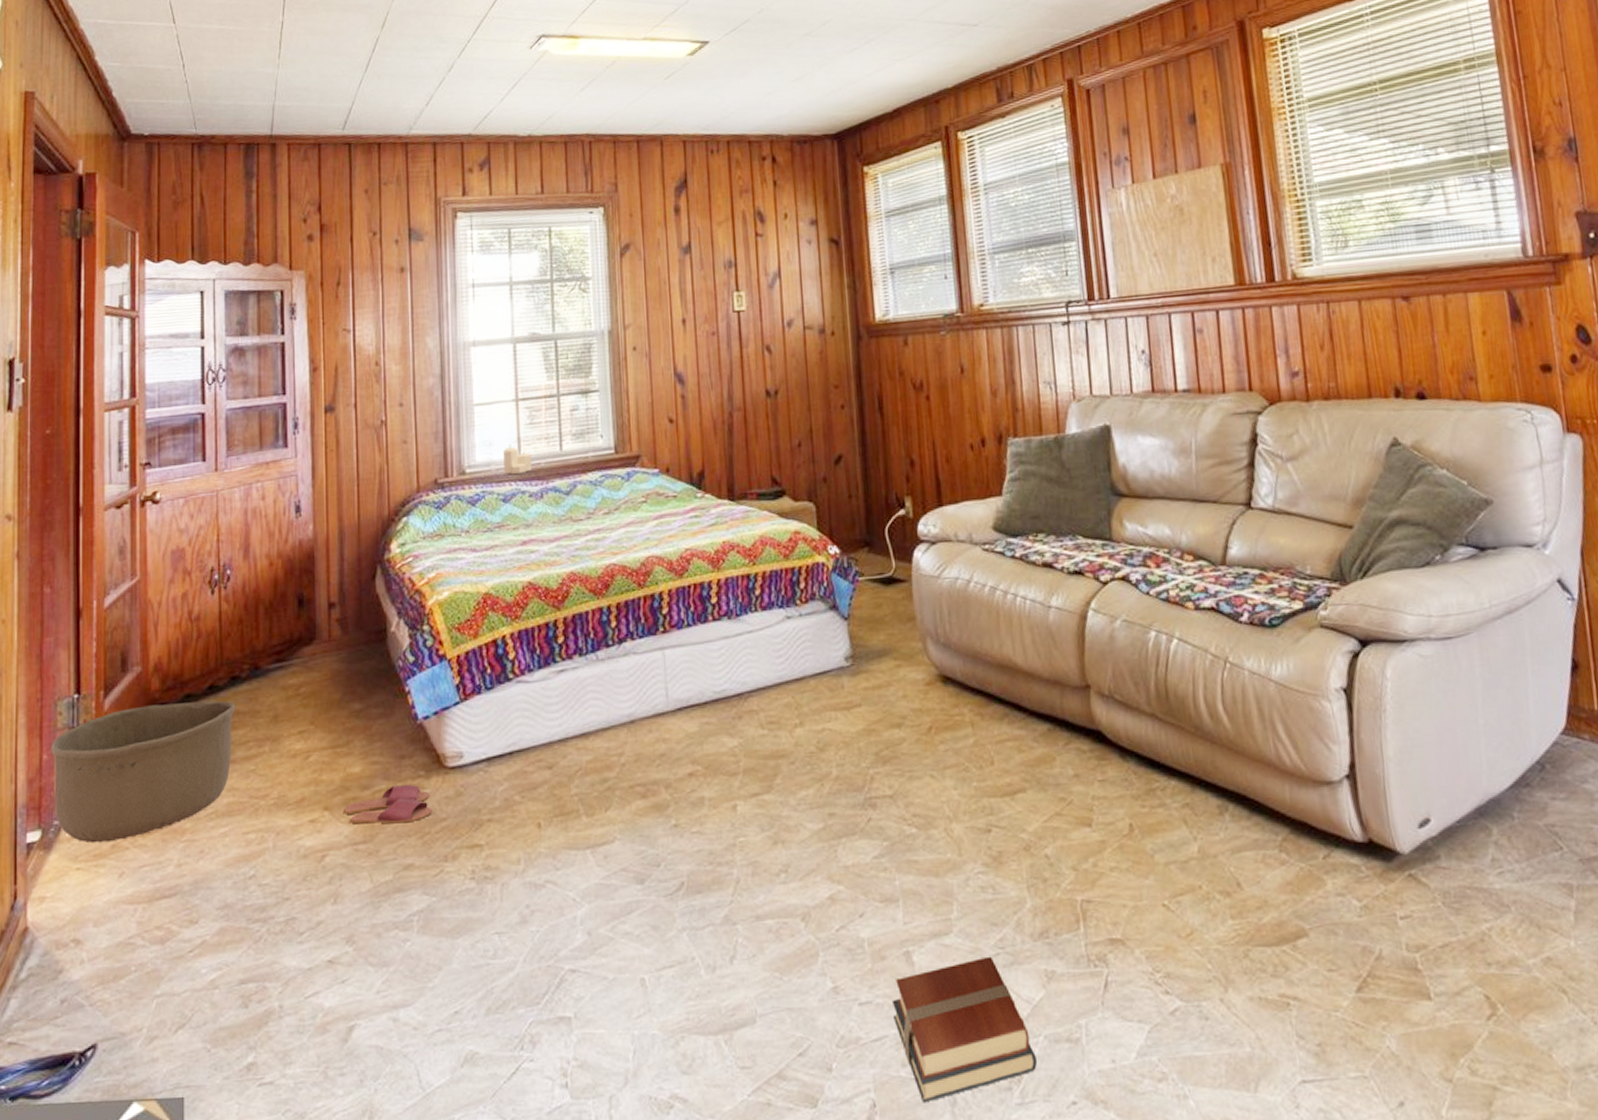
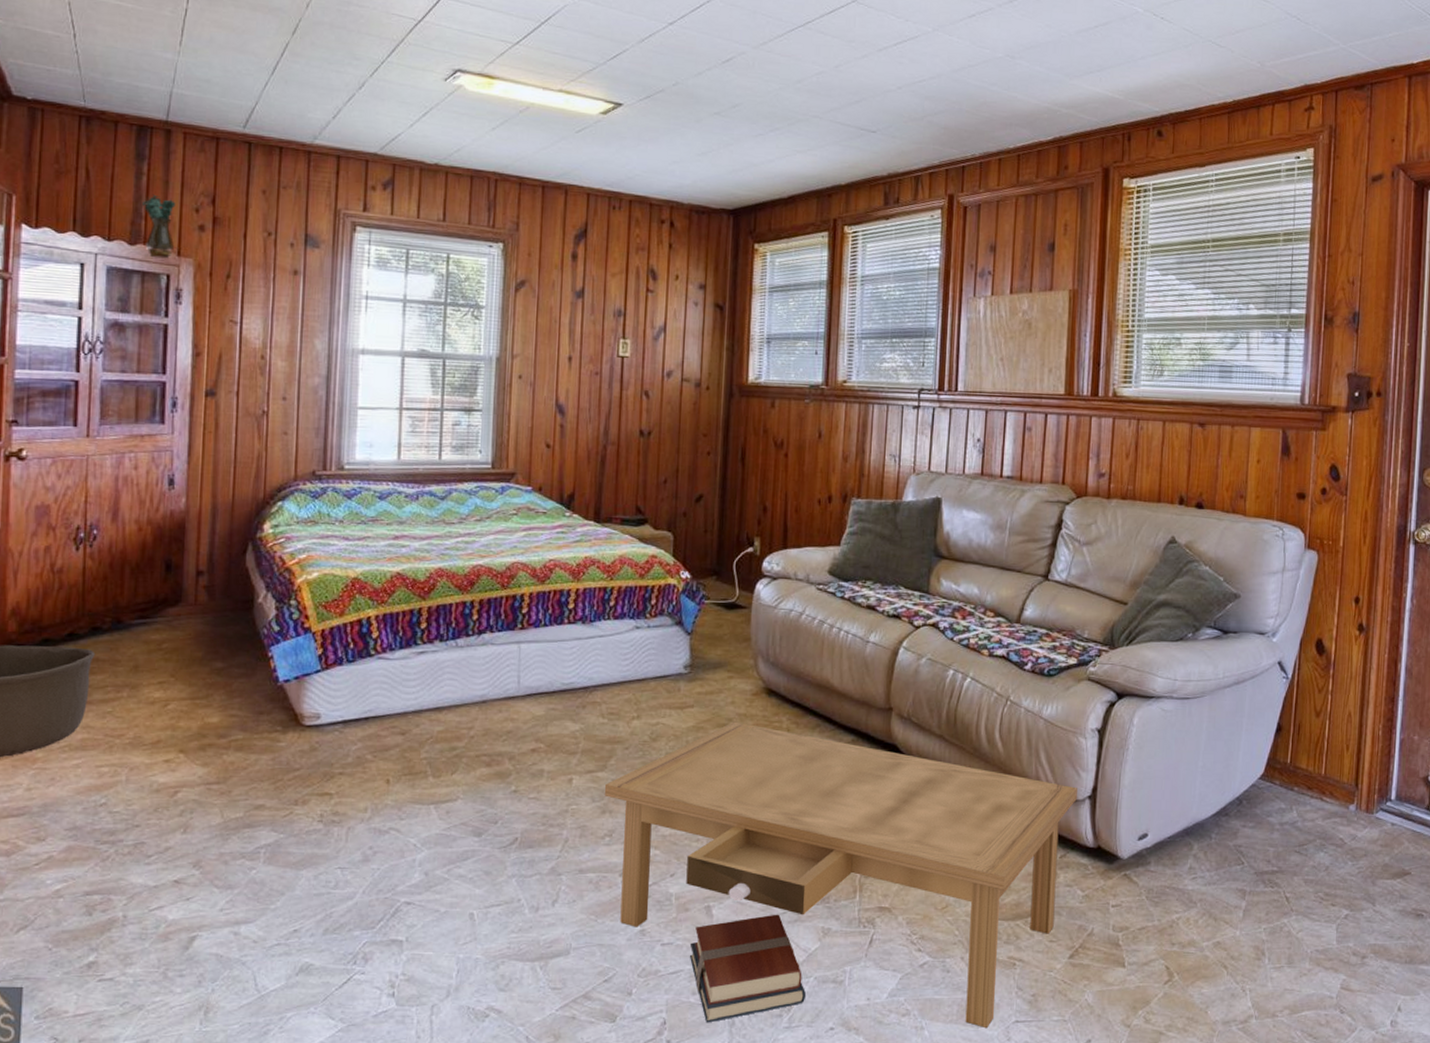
vase: none [254,210,285,276] -> present [143,194,176,259]
slippers: present [344,784,433,824] -> none [199,736,287,770]
candle: present [503,444,532,475] -> none [382,448,411,476]
coffee table: none [772,719,1332,1093] -> present [604,721,1077,1029]

